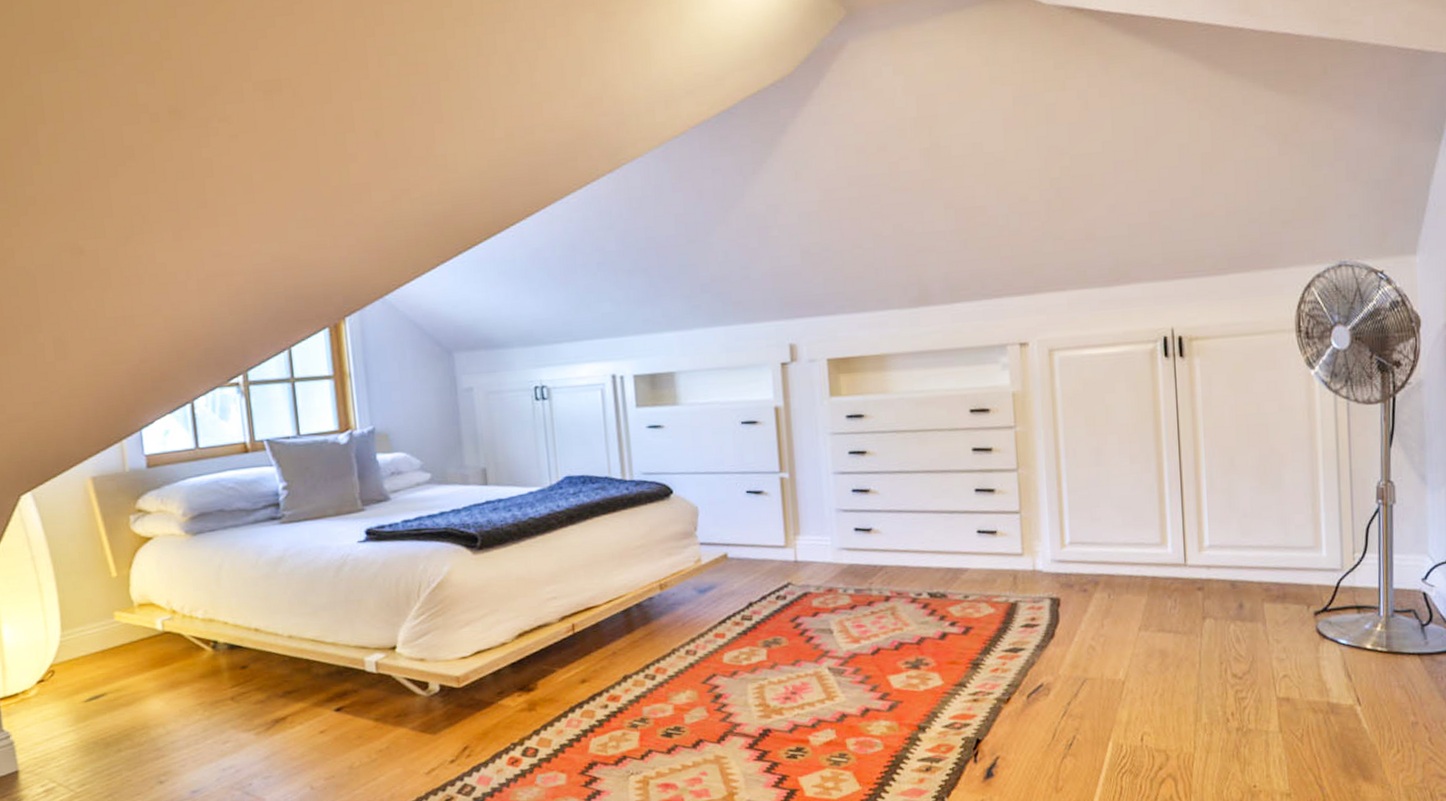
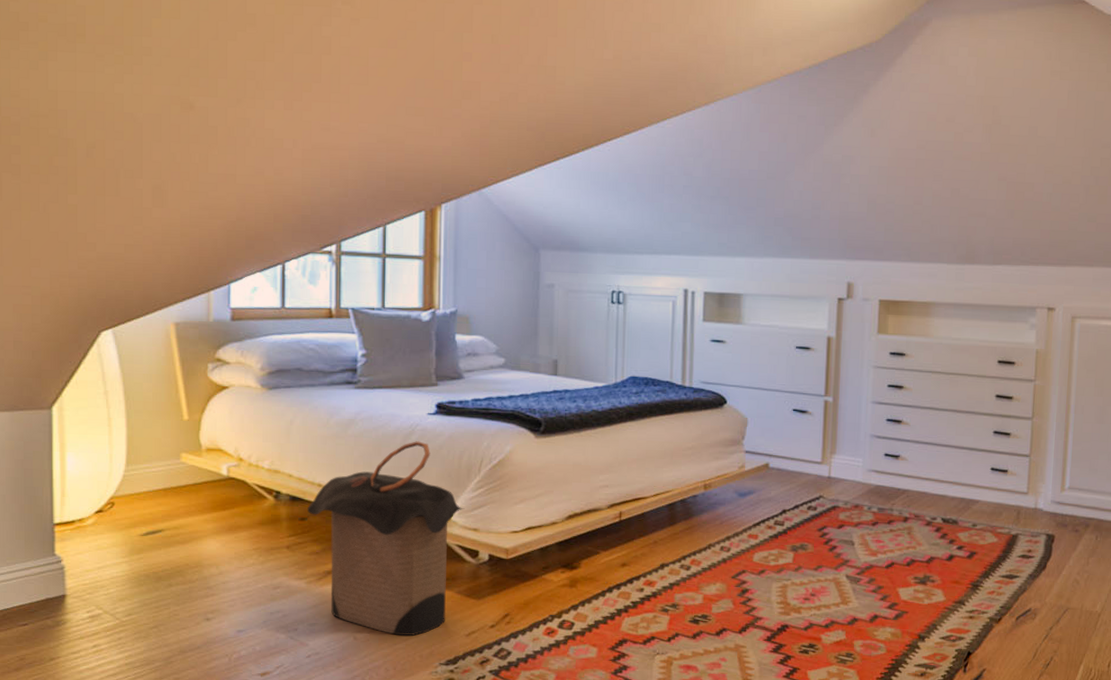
laundry hamper: none [247,572,408,780] -> present [307,441,465,636]

